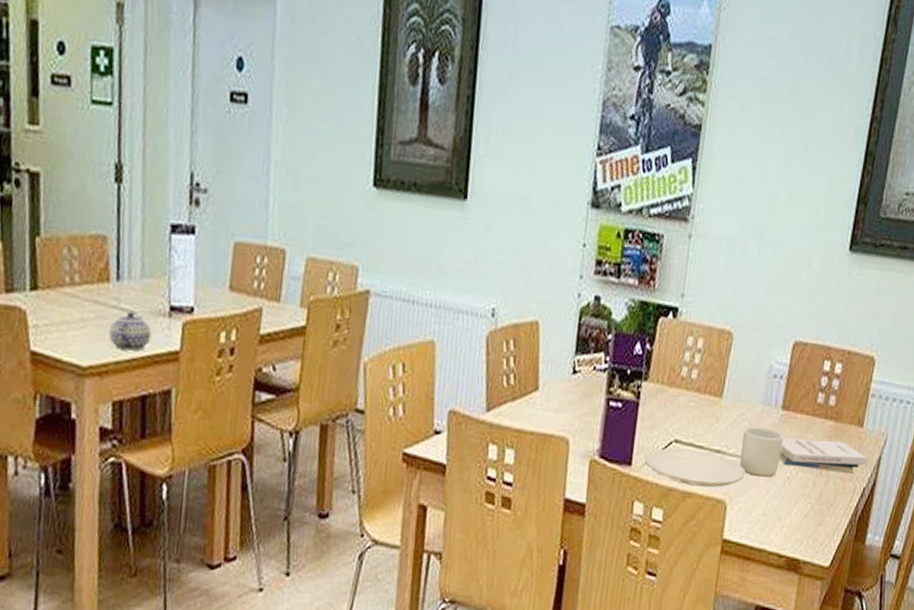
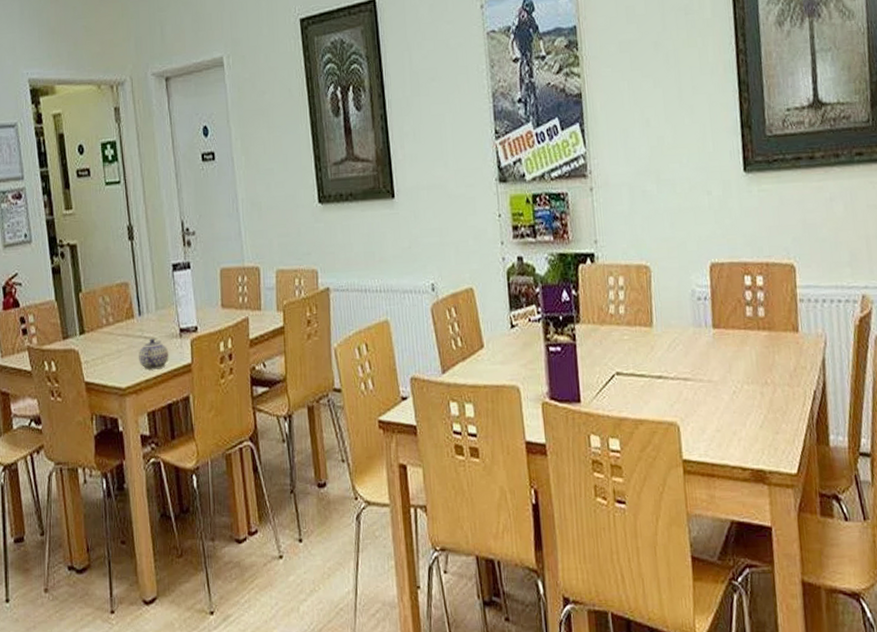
plate: present [644,448,746,488] -> none [591,379,692,413]
mug: present [740,426,784,477] -> none [680,348,723,395]
books: present [779,438,868,474] -> none [720,349,812,381]

